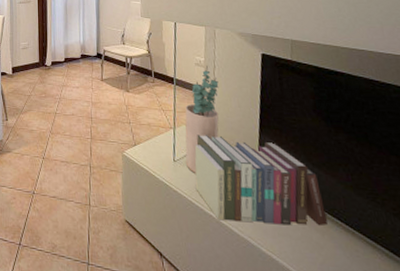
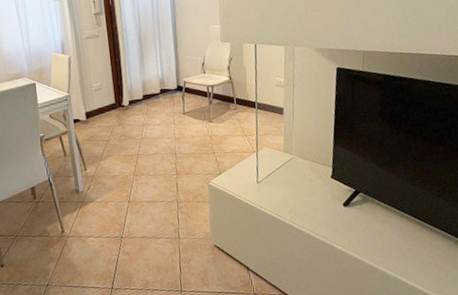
vase: present [185,65,219,173] -> none [266,85,298,191]
books: present [194,134,327,227] -> none [276,151,387,229]

